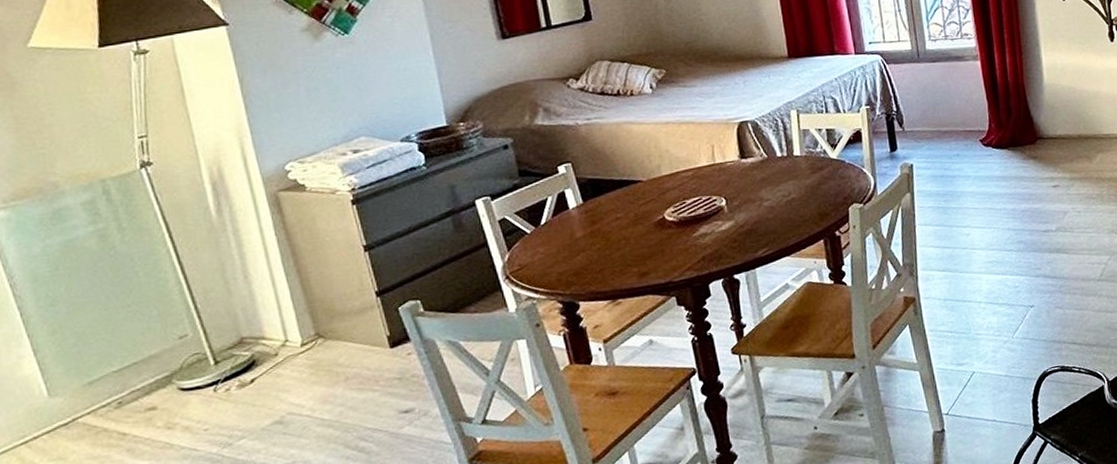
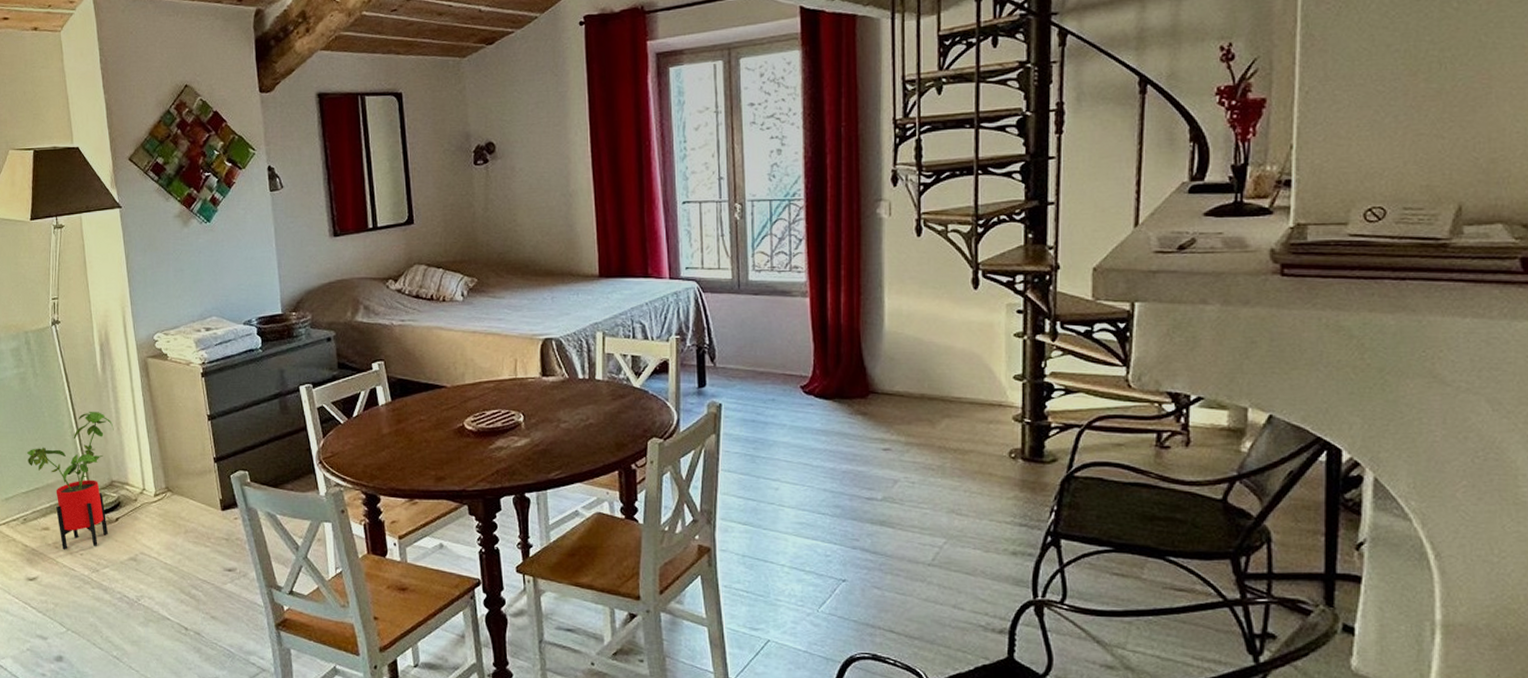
house plant: none [115,261,242,429] -> present [26,411,114,550]

